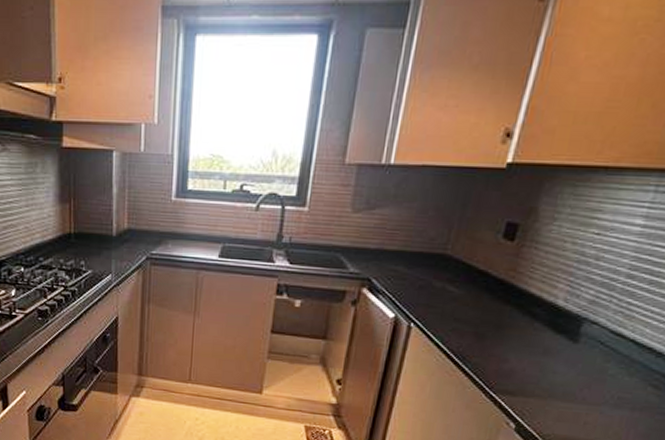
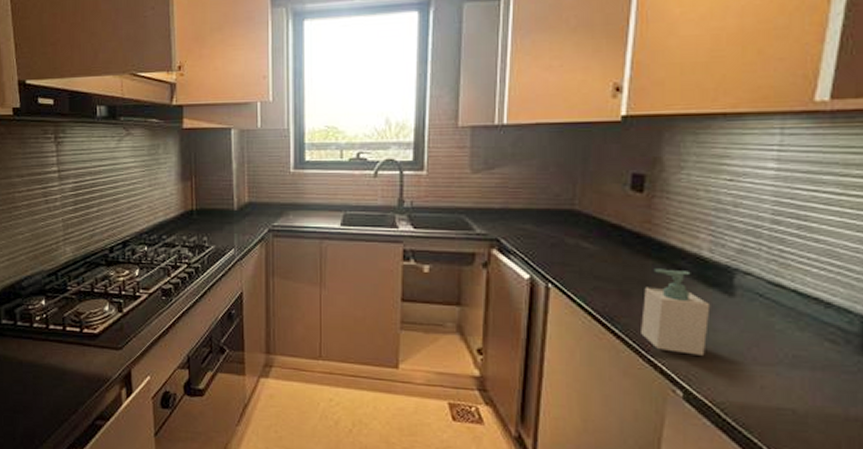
soap bottle: none [488,314,556,394] -> present [641,268,711,355]

